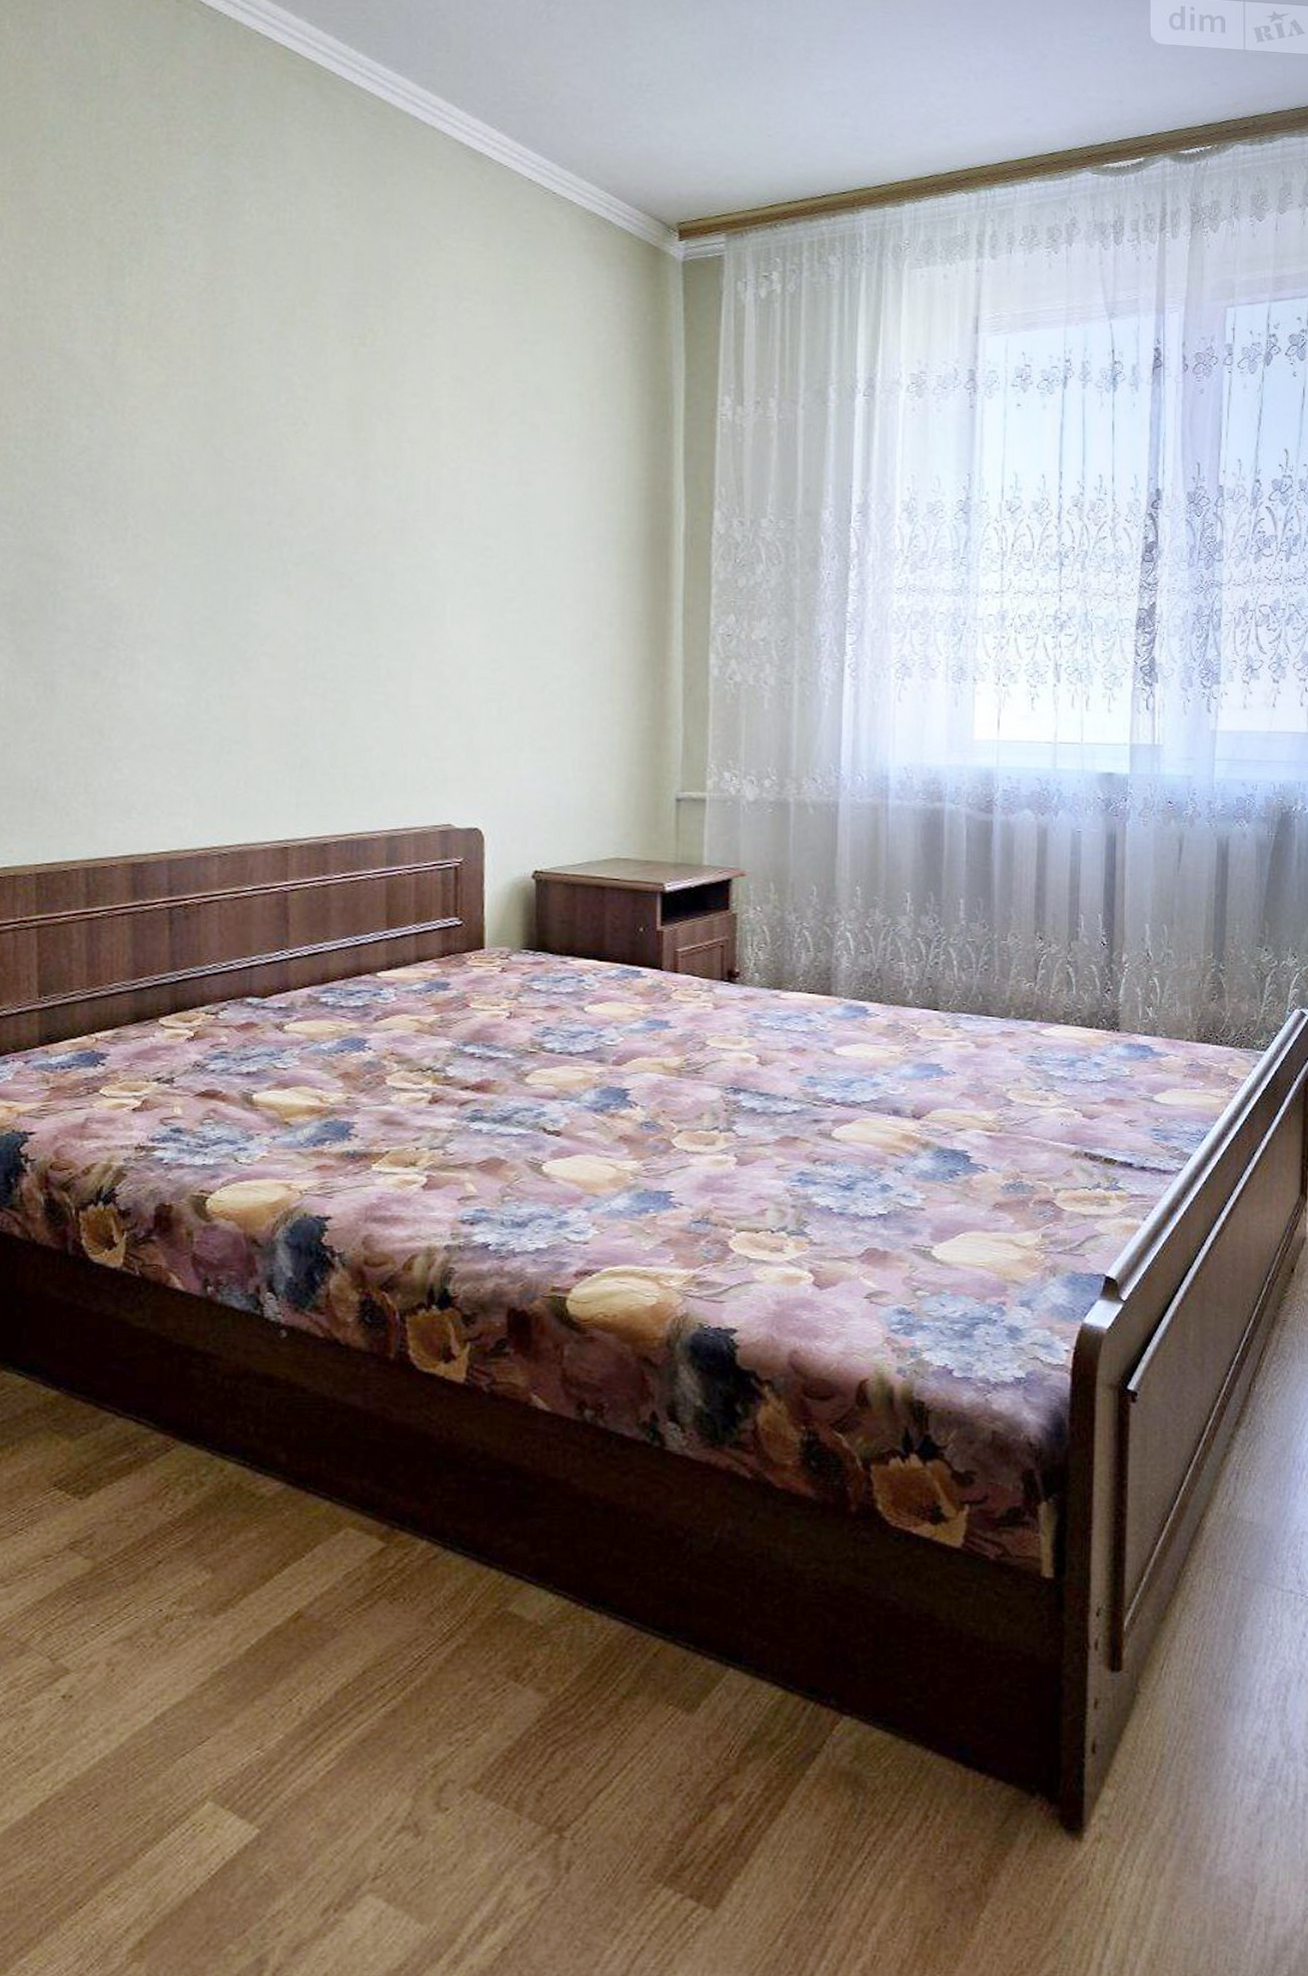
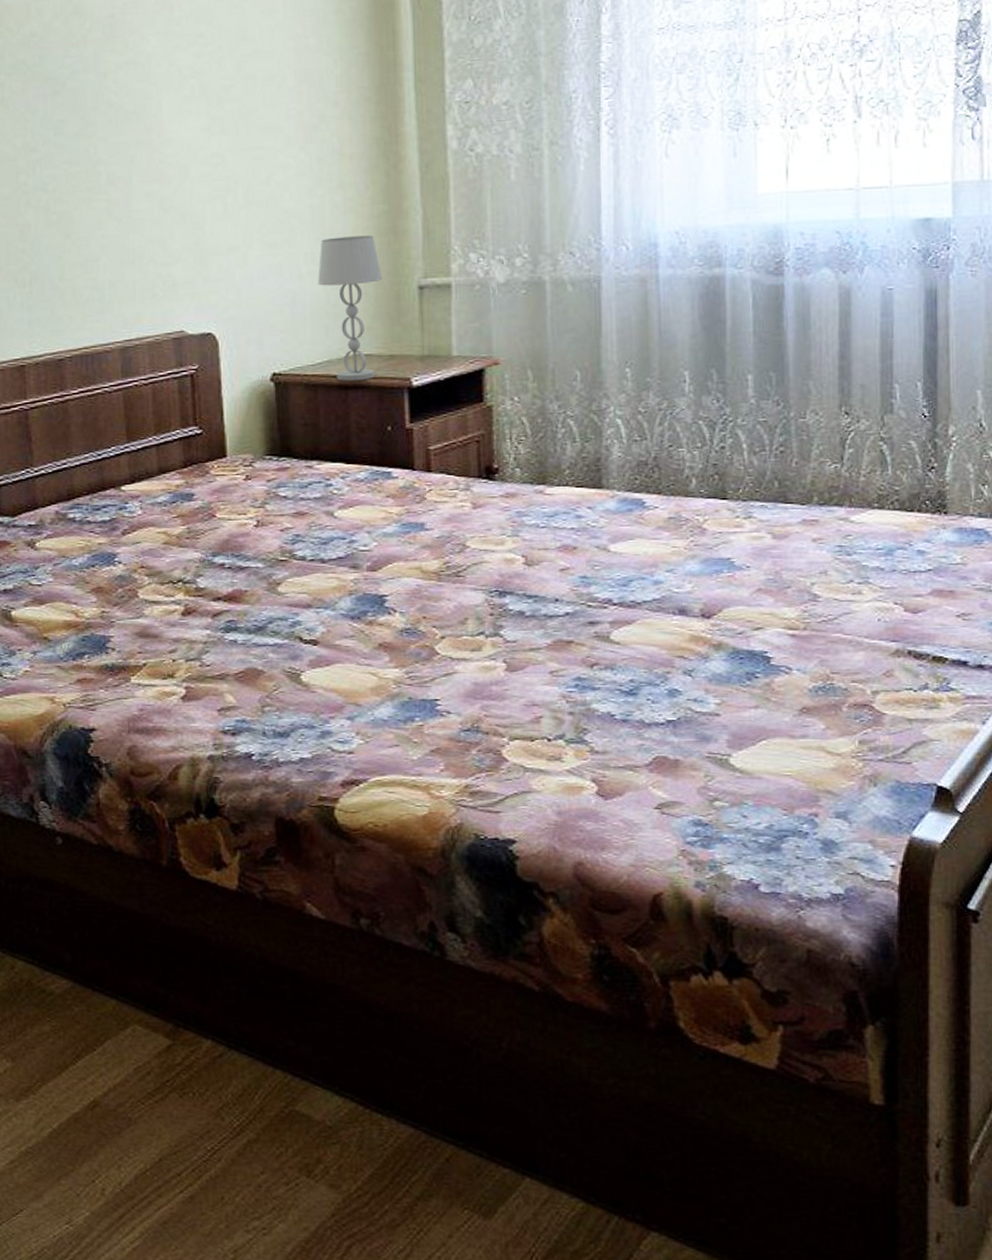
table lamp: none [583,747,643,883] -> present [318,235,382,381]

